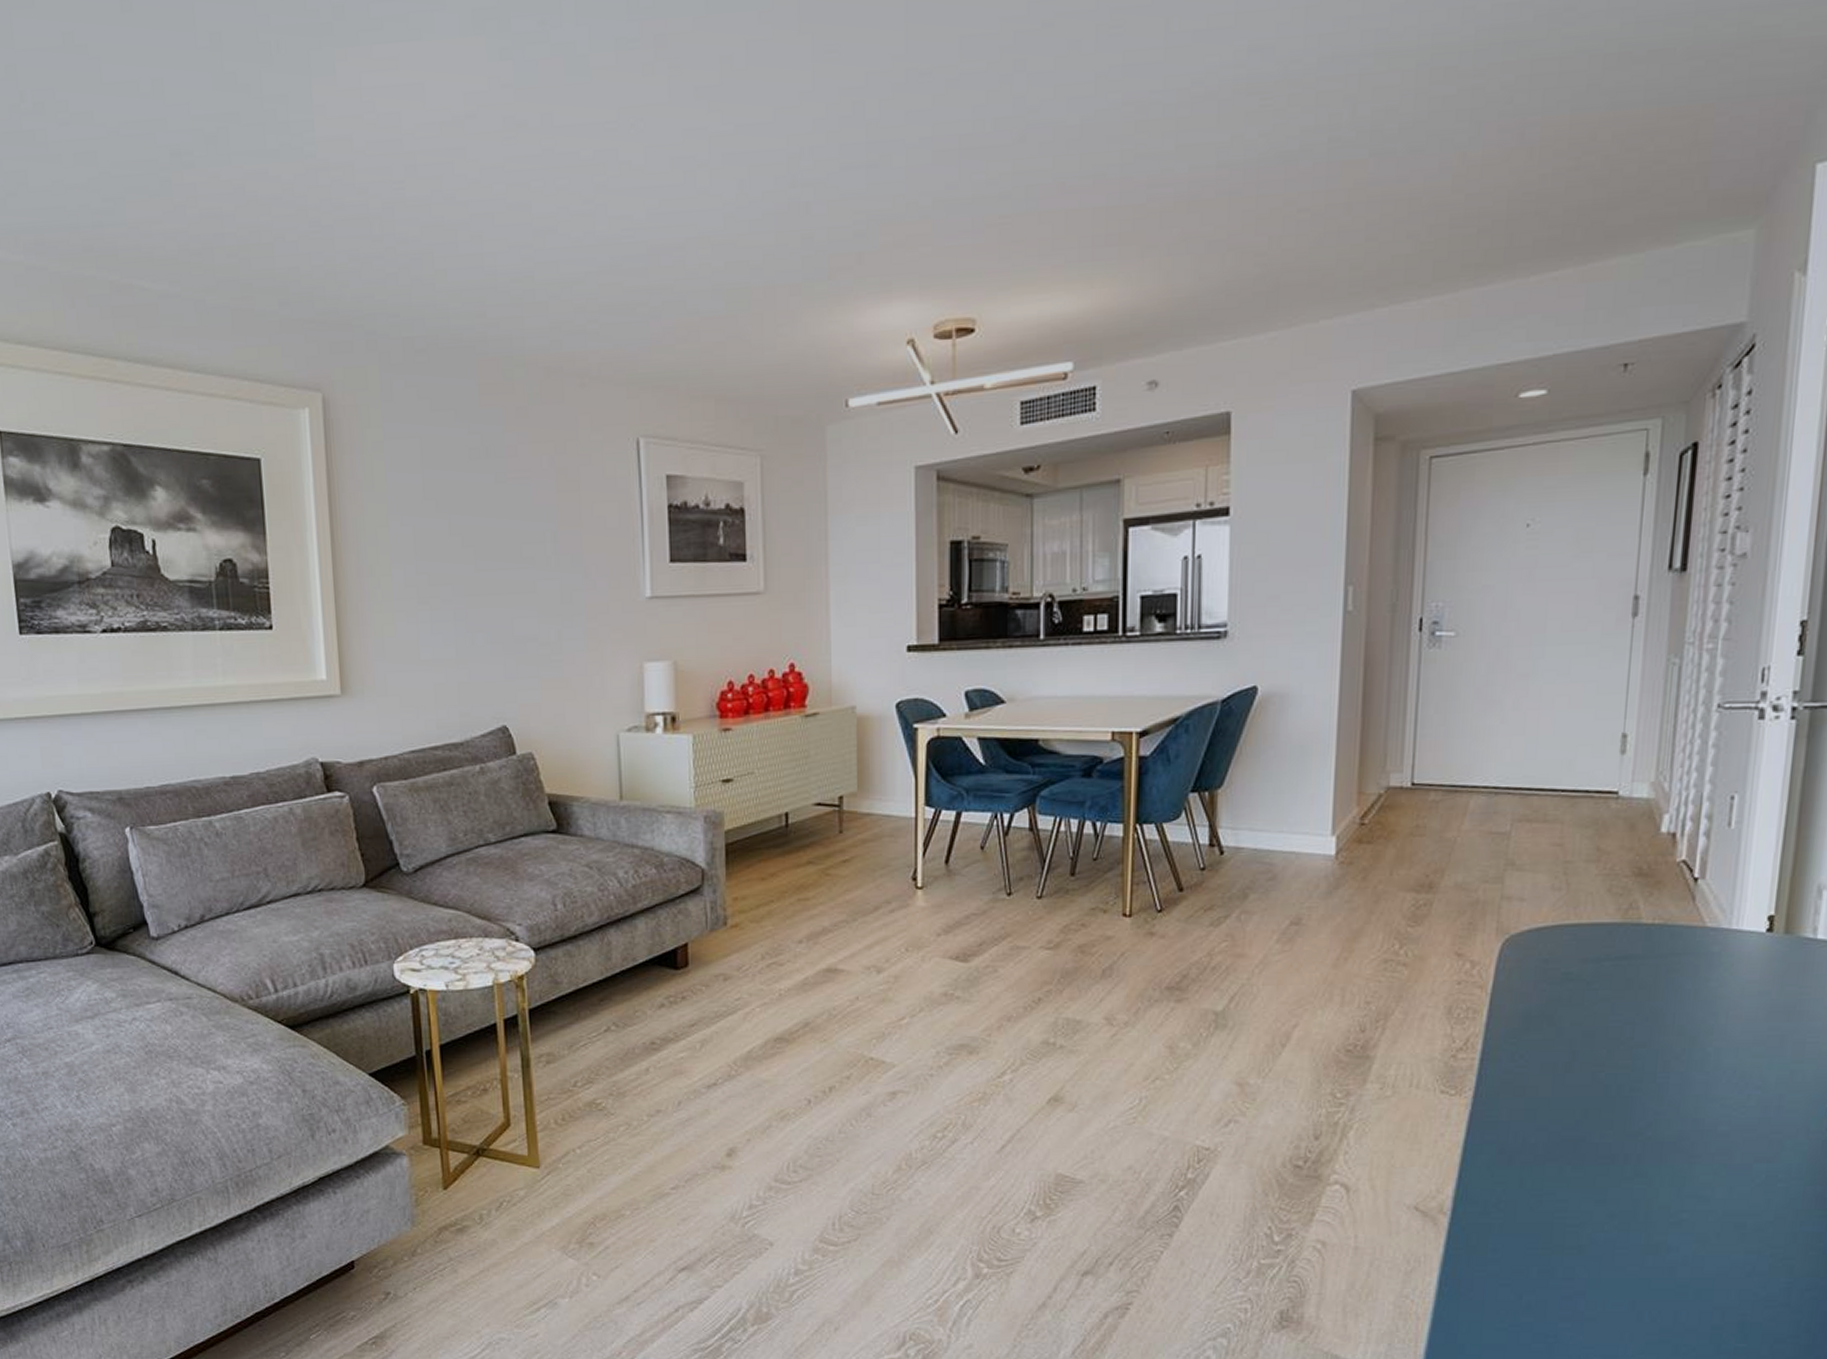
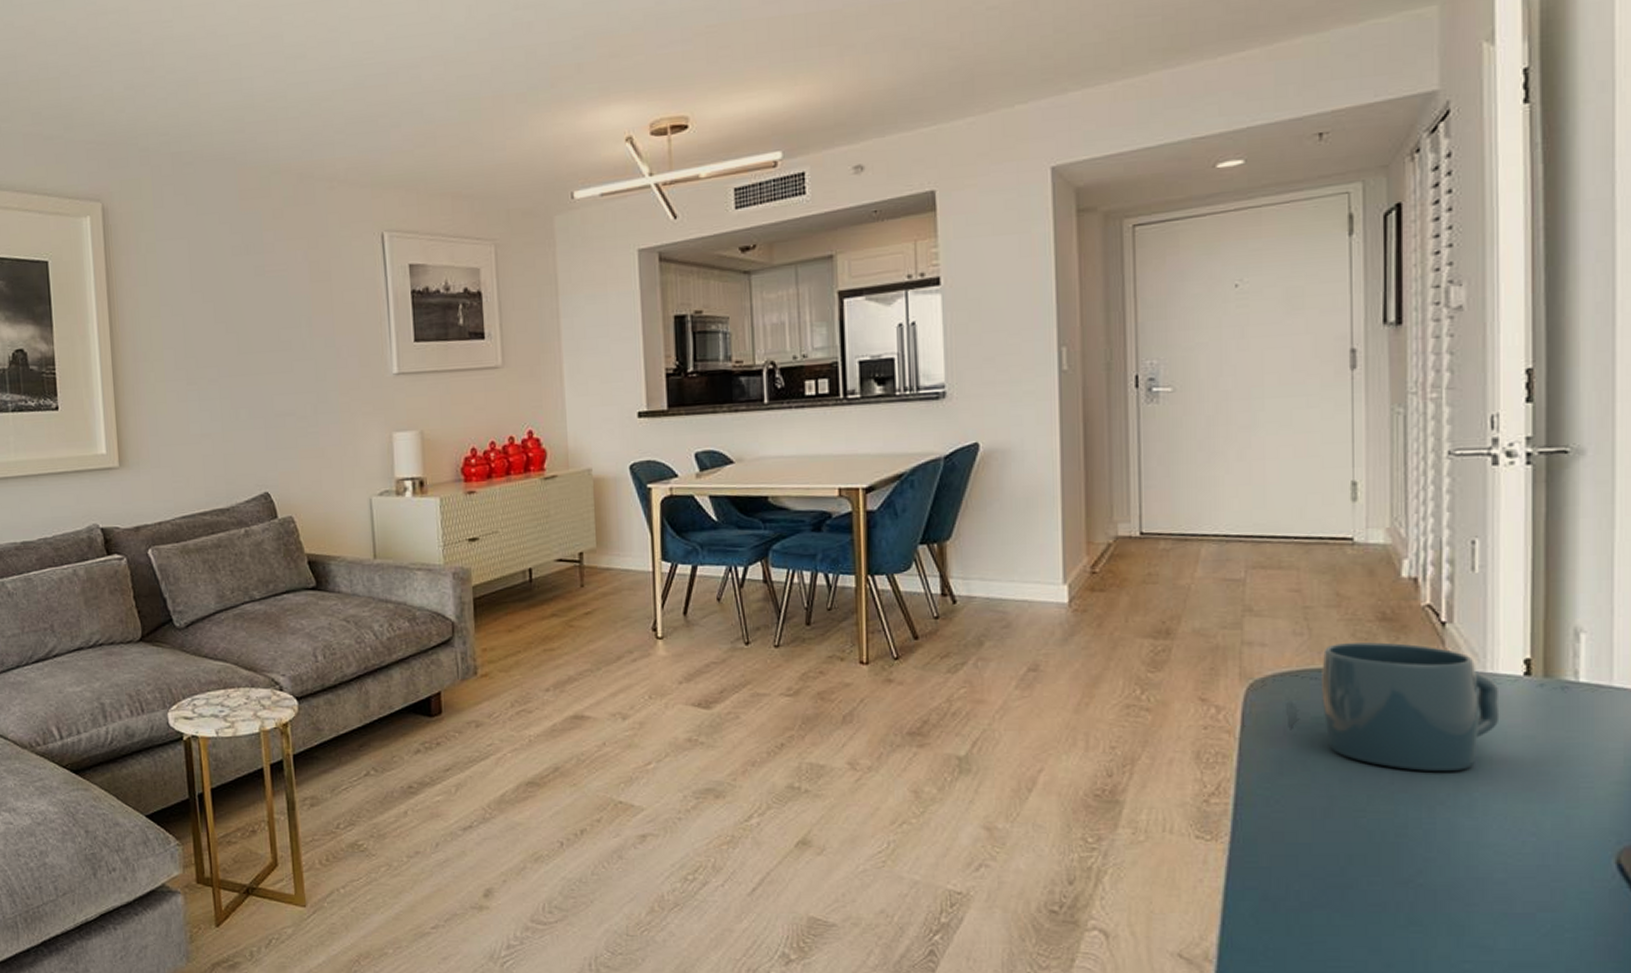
mug: none [1573,898,1741,1027] -> present [1322,642,1500,772]

